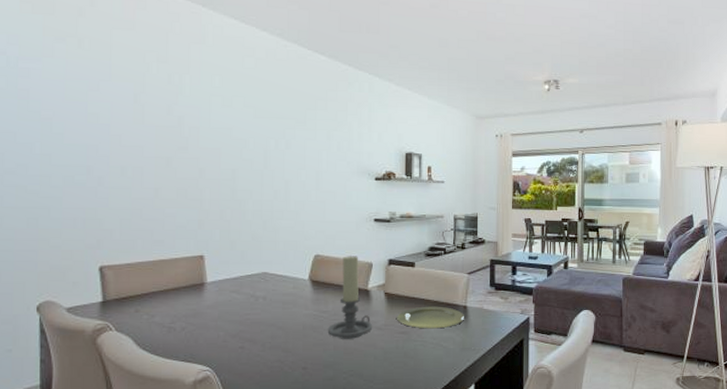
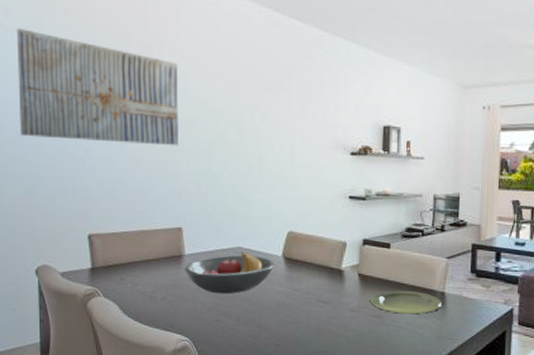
wall art: none [21,55,202,174] -> present [16,28,180,146]
fruit bowl: none [206,277,302,321] -> present [184,252,276,294]
candle holder: present [327,256,373,339] -> none [300,234,346,319]

